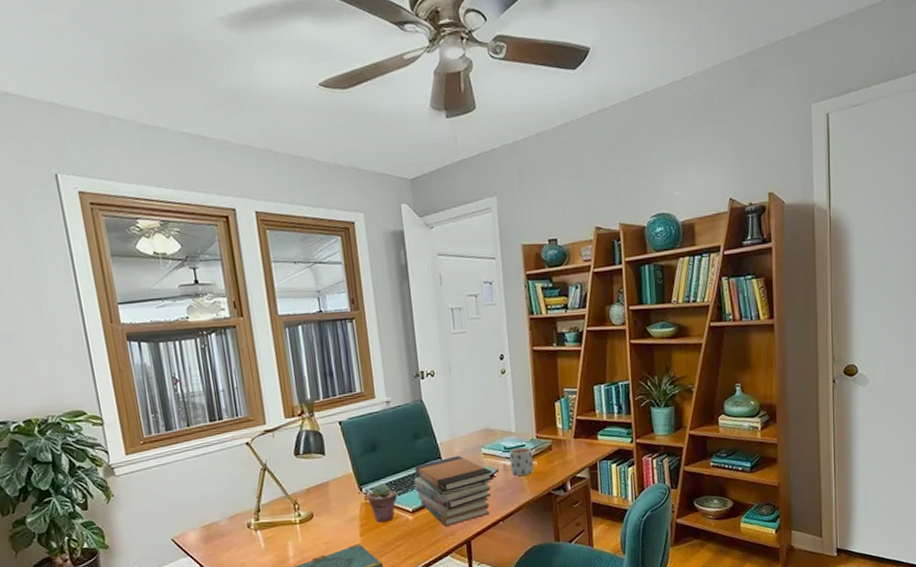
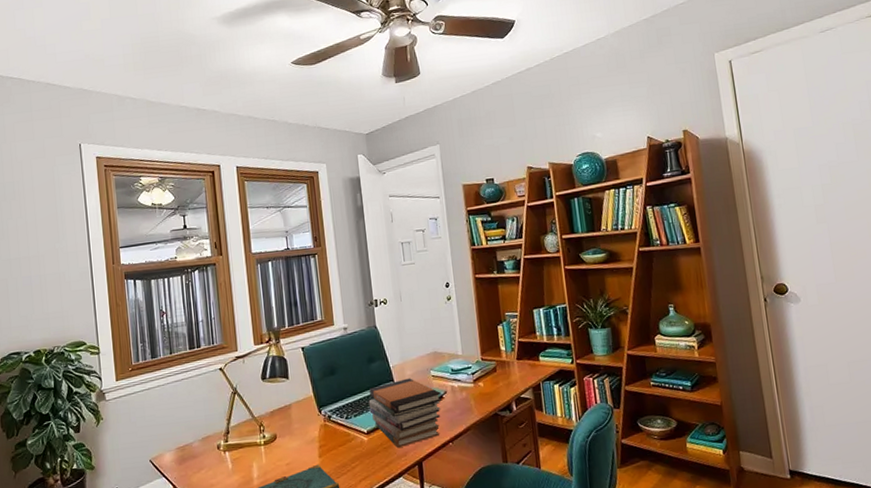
potted succulent: present [368,483,398,523] -> none [327,405,354,444]
mug: present [509,447,534,476] -> none [456,369,480,397]

